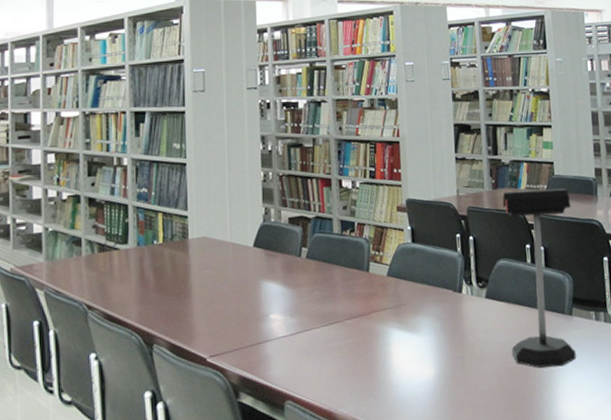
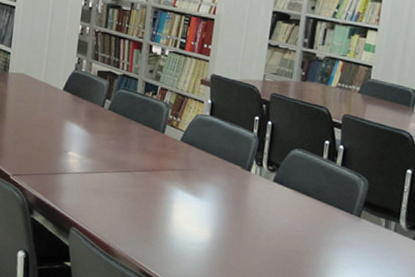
desk lamp: present [502,188,576,368] -> none [289,85,383,262]

